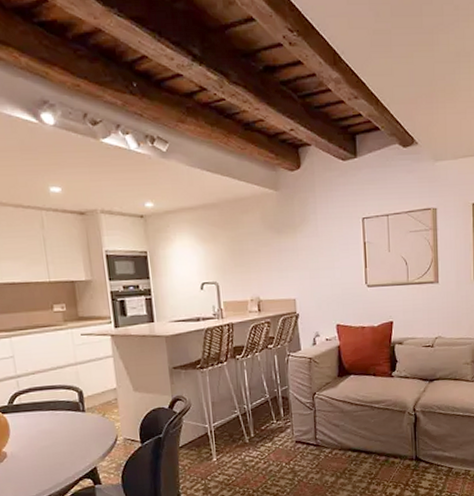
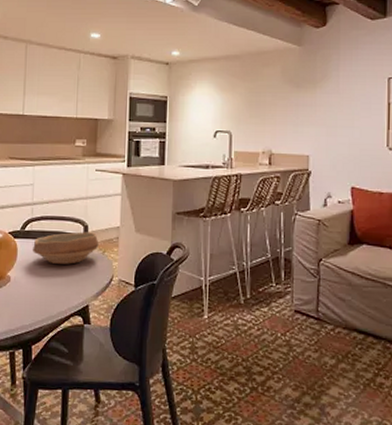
bowl: none [25,397,98,433] -> present [33,232,99,264]

